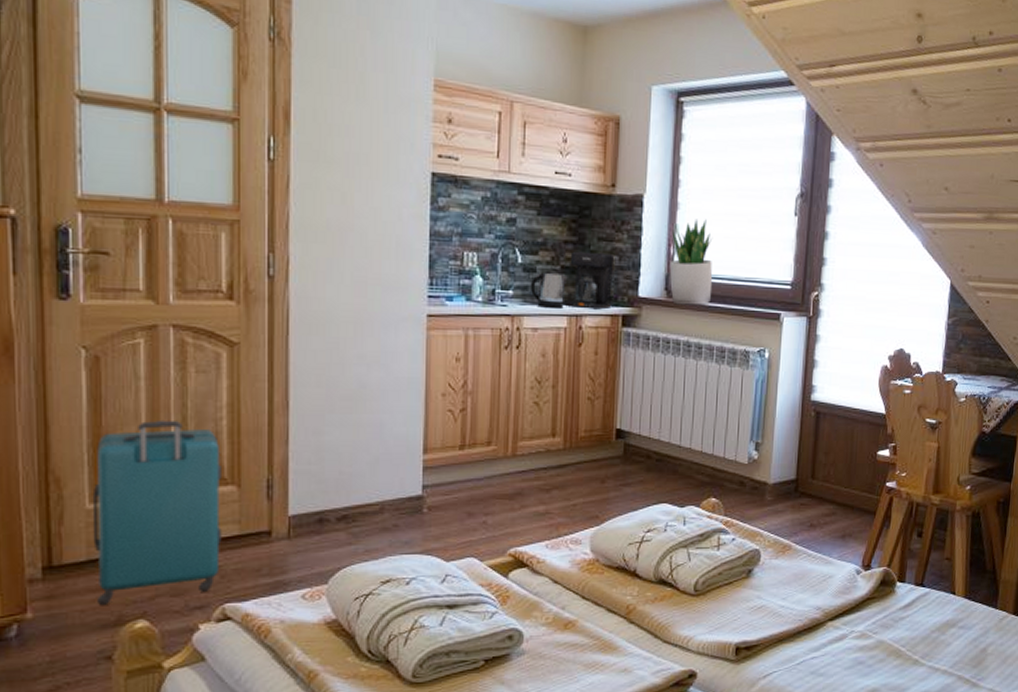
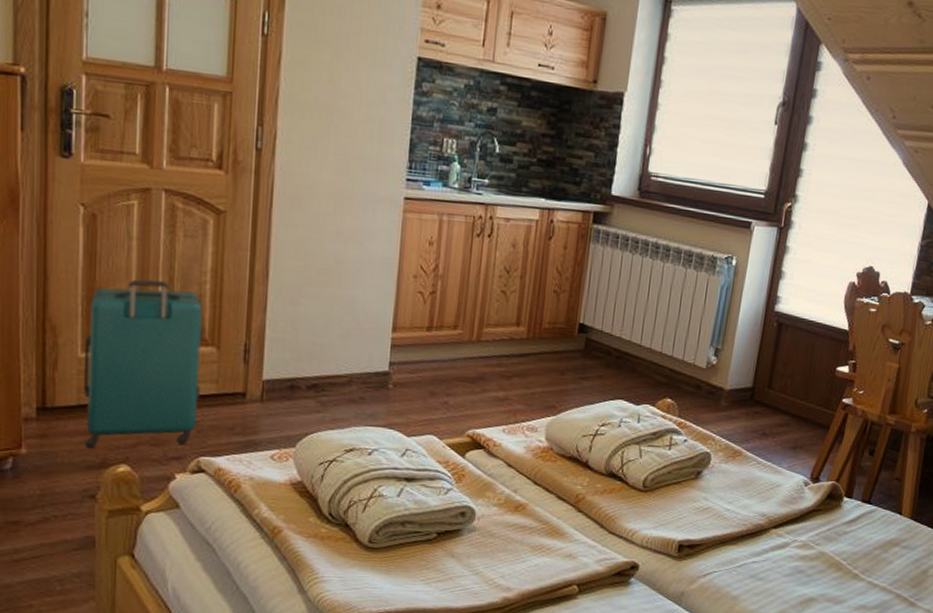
kettle: present [530,270,568,310] -> none [505,162,543,202]
coffee maker: present [564,251,614,311] -> none [537,145,590,206]
planter: present [669,219,713,306] -> none [643,120,690,208]

